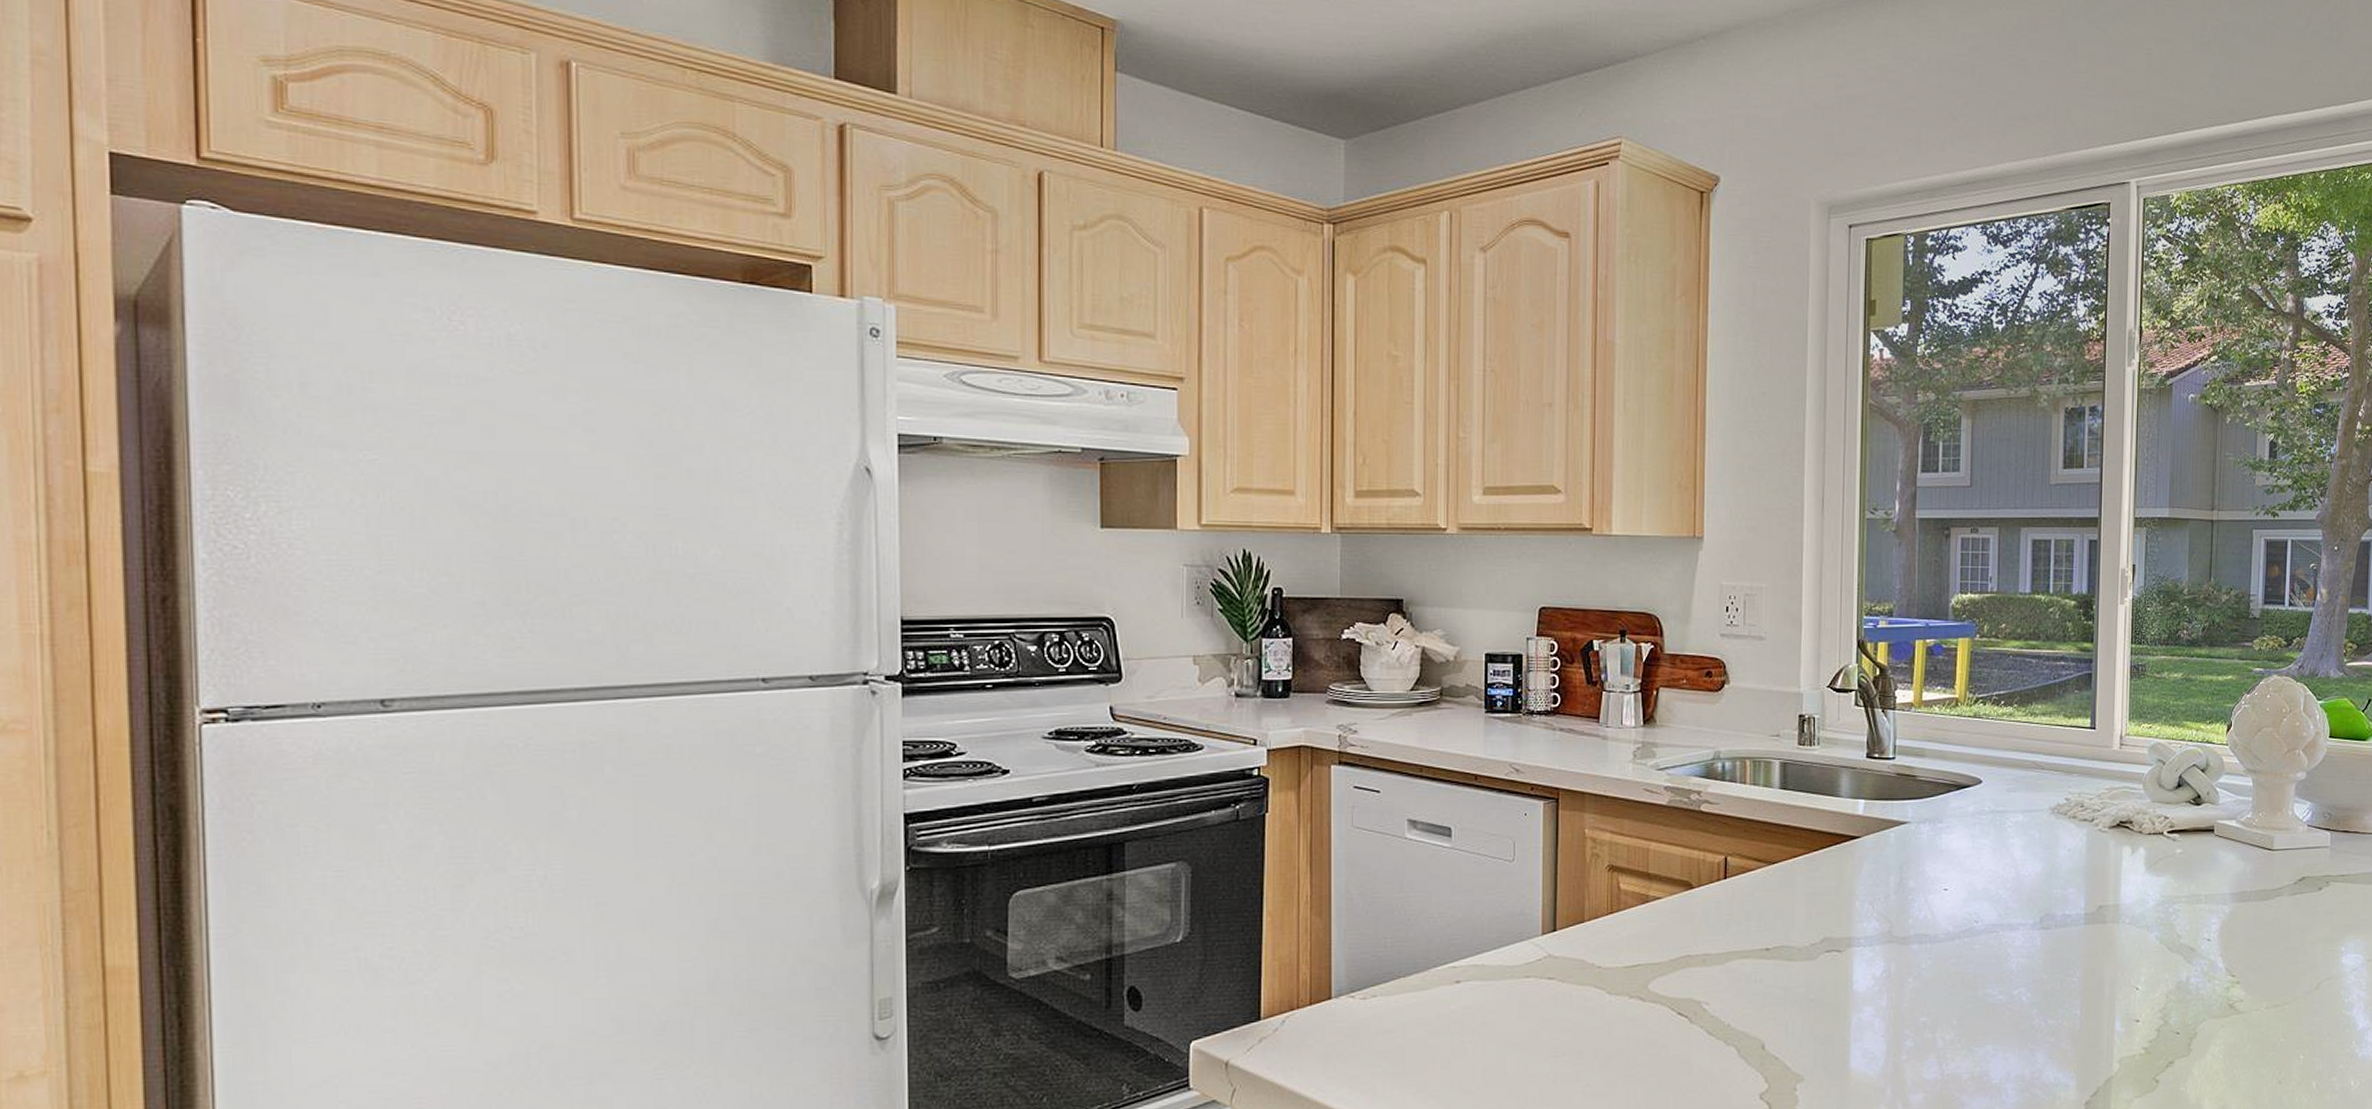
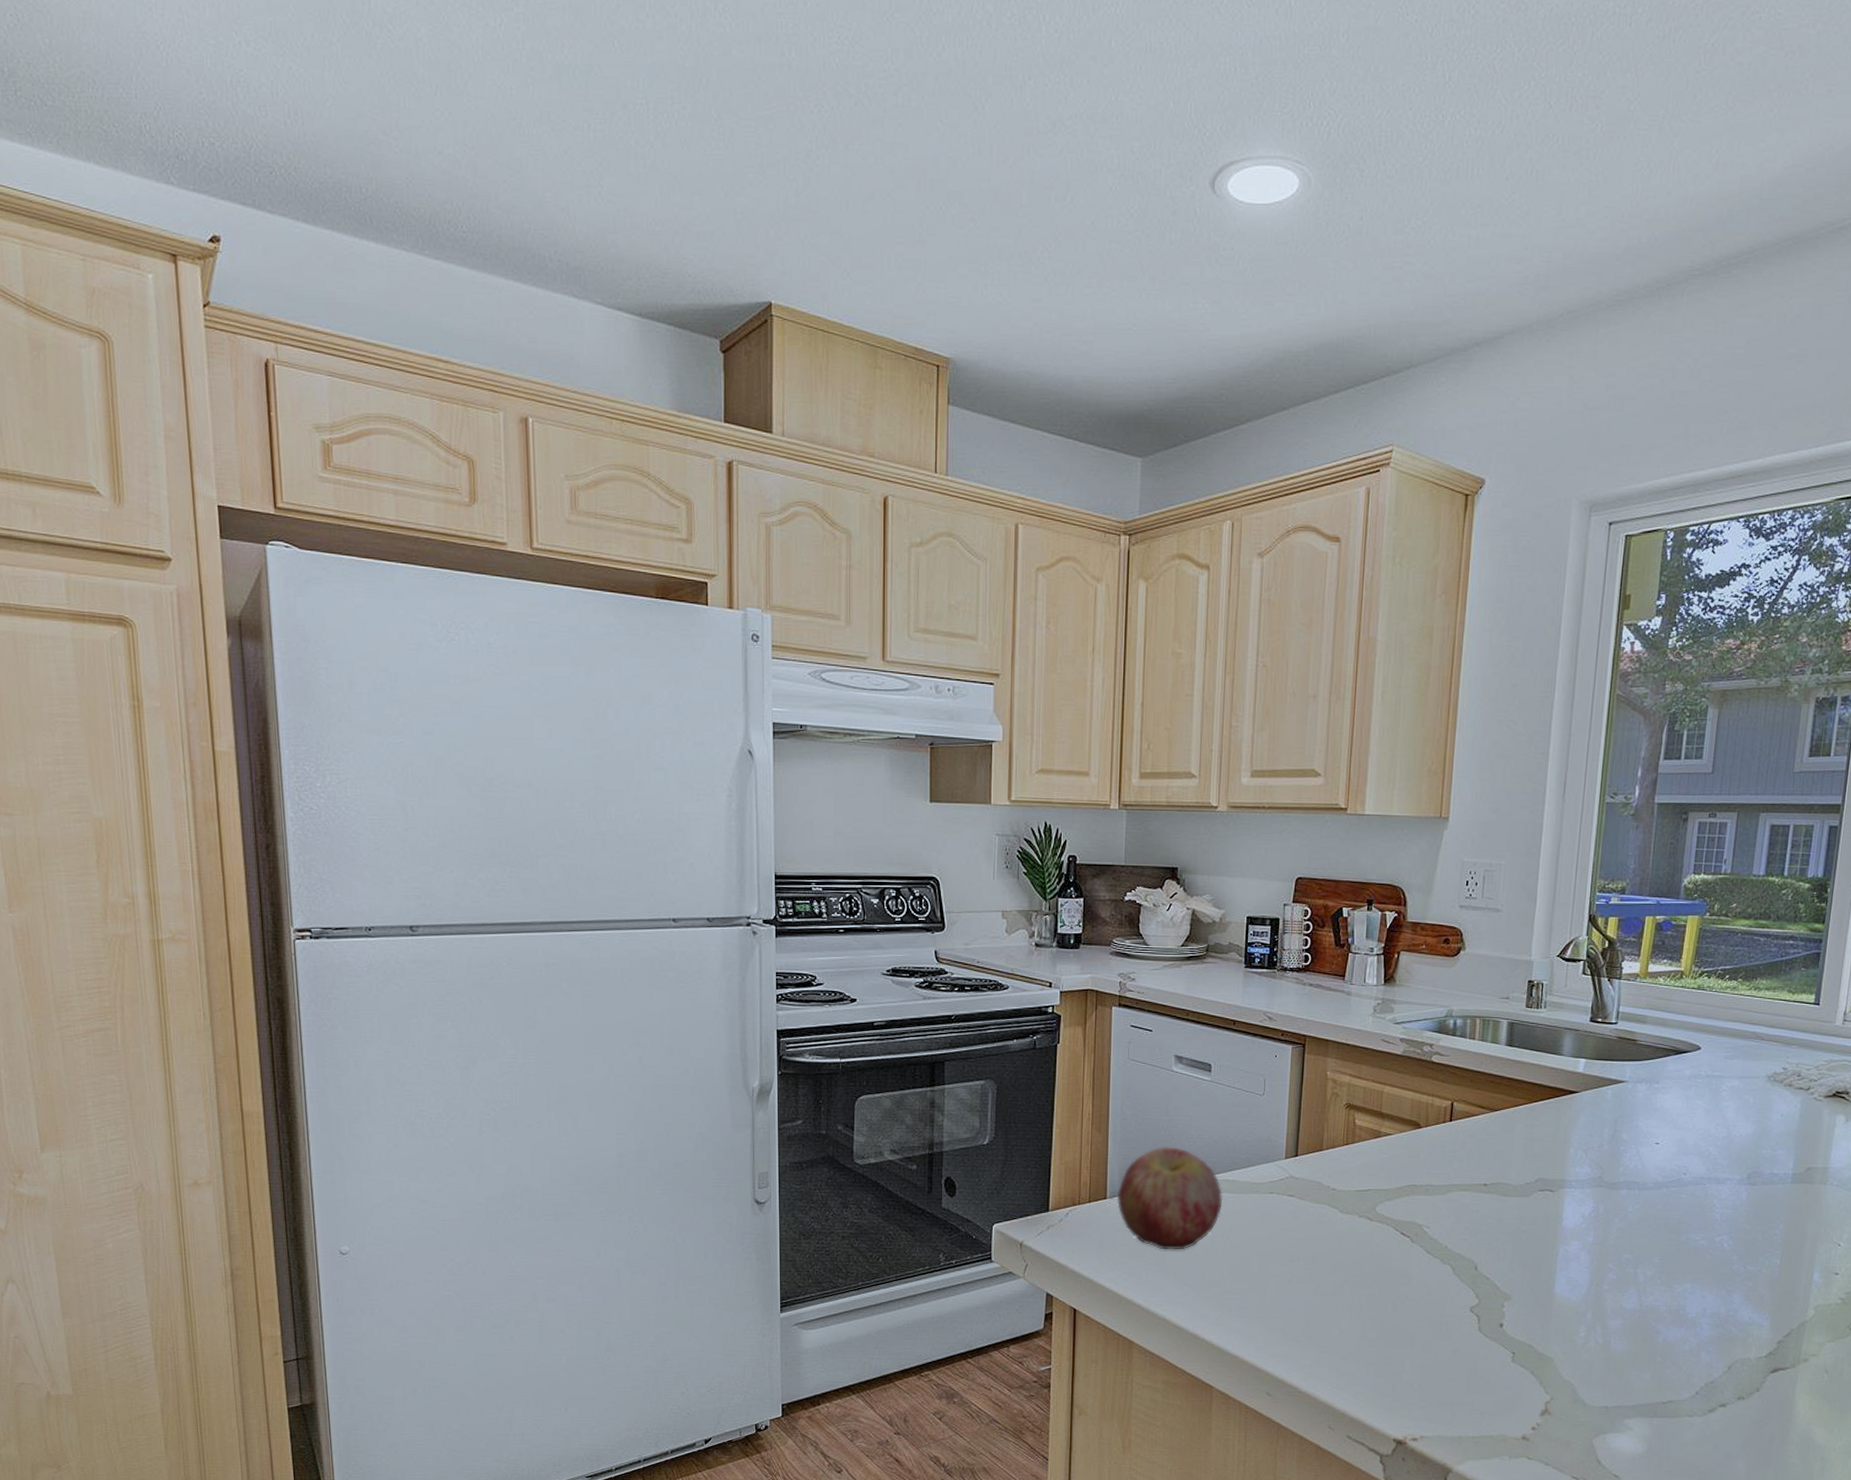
apple: none [1343,929,1472,1057] -> present [1116,1147,1223,1250]

